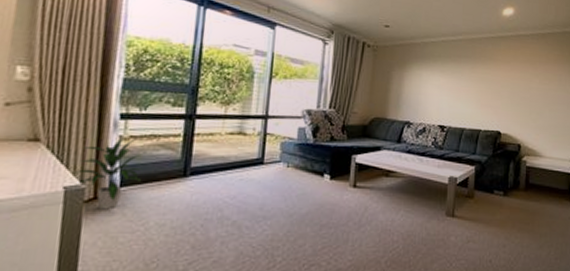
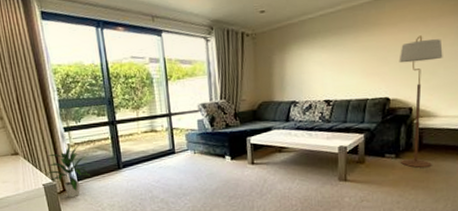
floor lamp: none [508,77,548,210] -> present [399,35,443,168]

